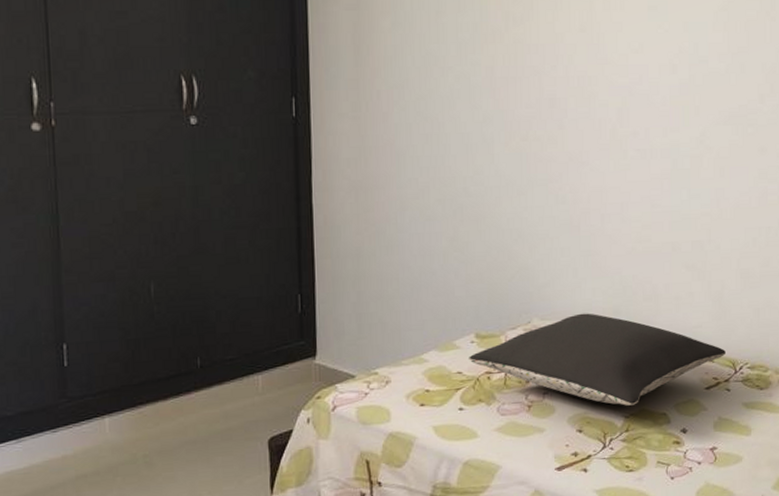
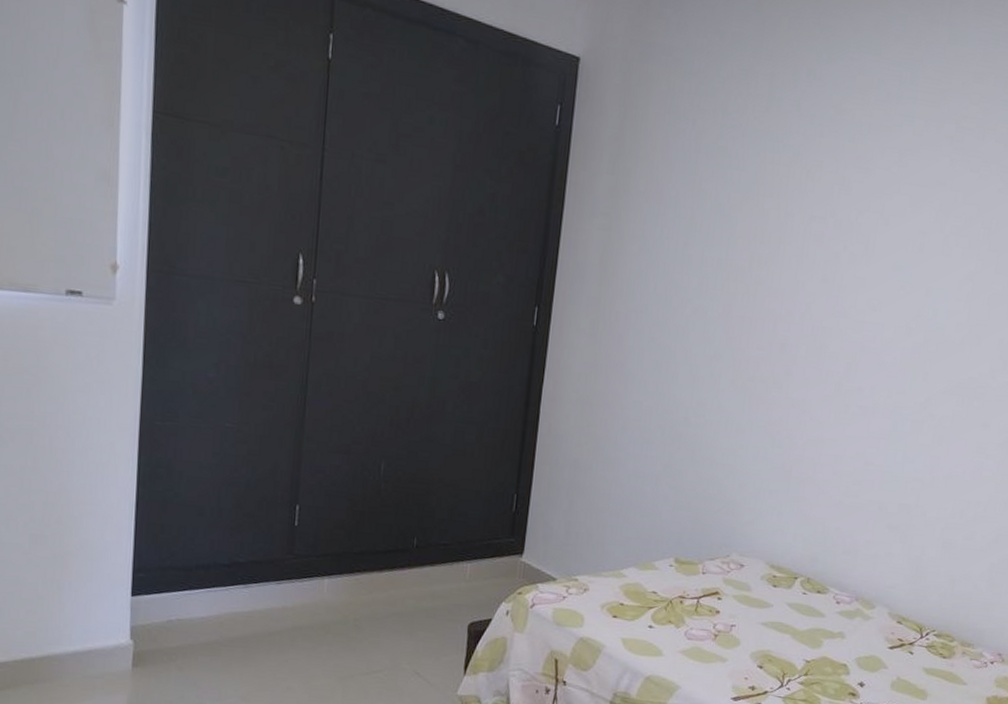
pillow: present [469,313,726,406] -> none [665,555,915,652]

